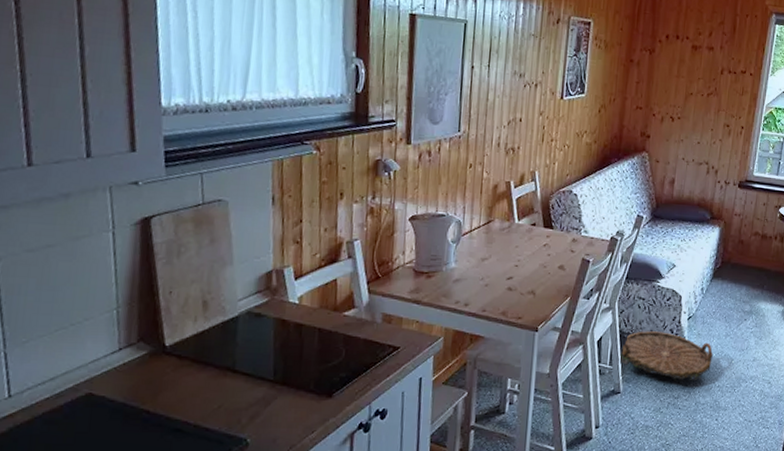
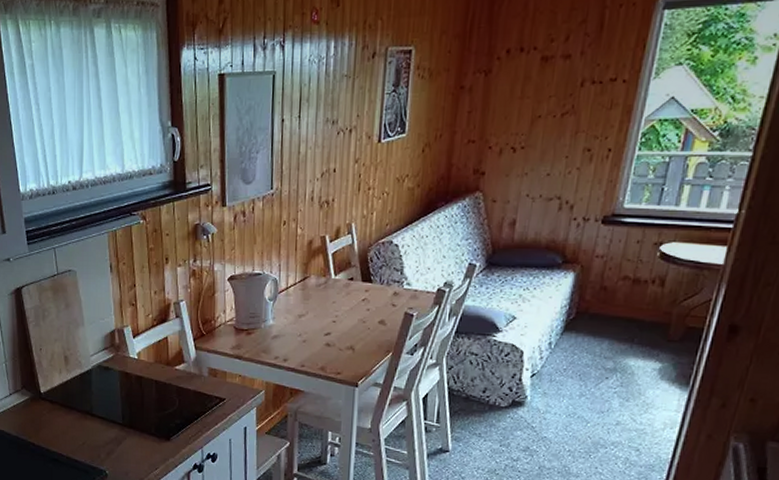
woven basket: present [618,331,713,381] -> none [446,388,563,443]

